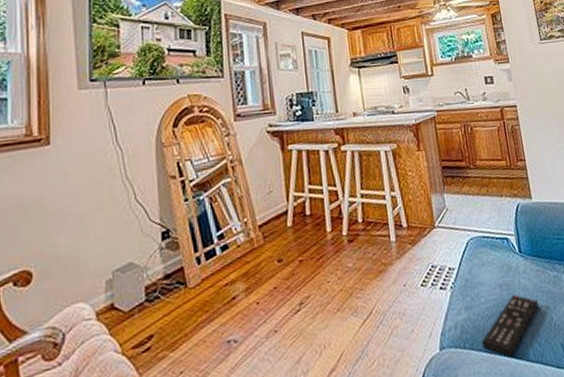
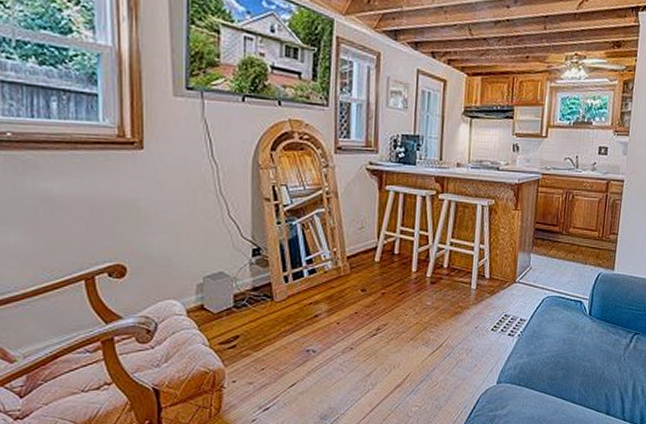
remote control: present [482,295,539,357] -> none [535,350,595,398]

